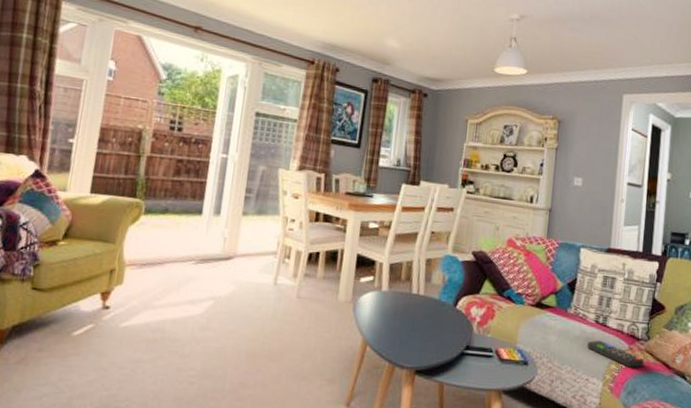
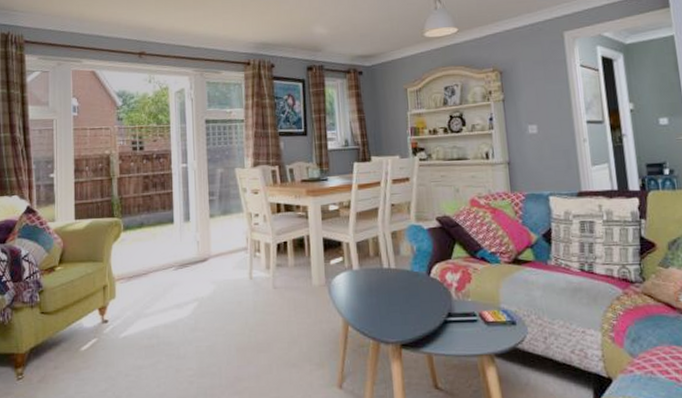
remote control: present [587,340,644,368] -> none [576,288,644,314]

